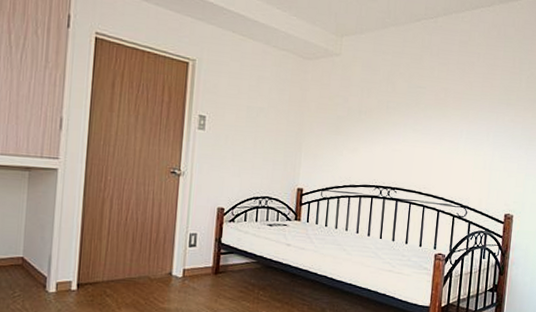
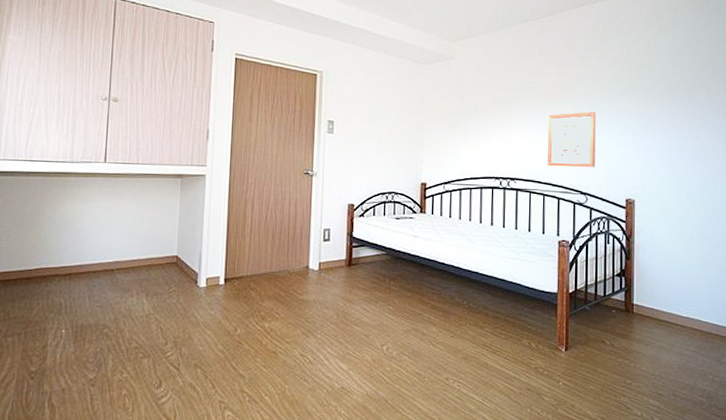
wall art: none [430,121,483,180] -> present [547,111,596,167]

